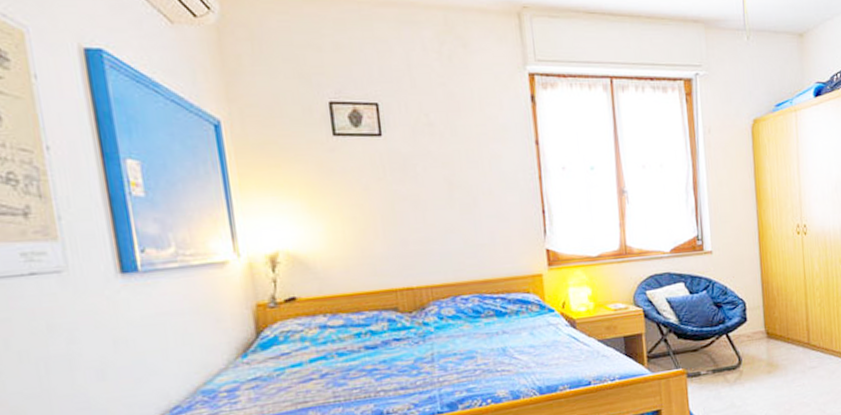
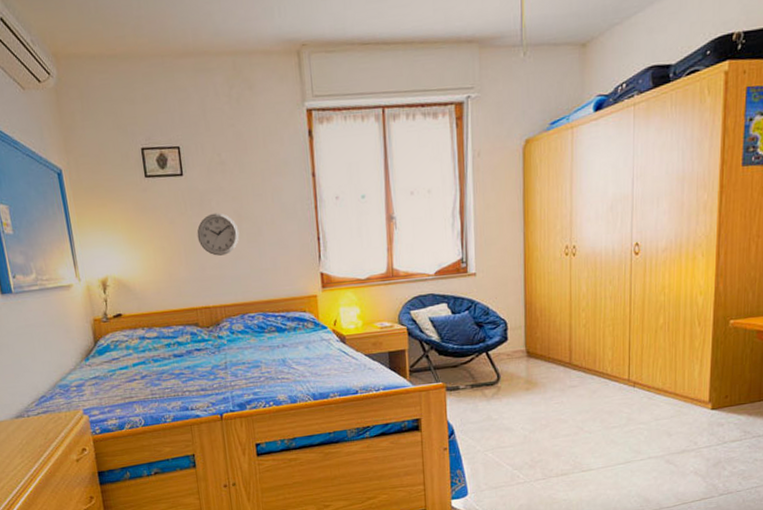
wall clock: none [398,179,451,229] -> present [196,213,240,256]

